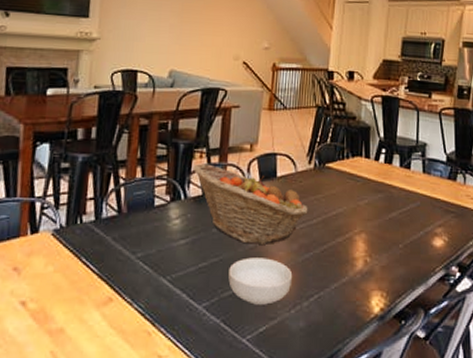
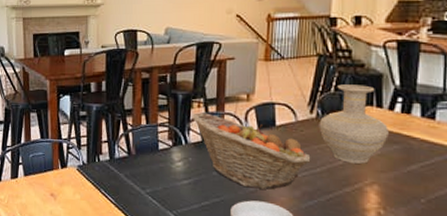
vase: none [316,135,376,213] -> present [319,84,390,164]

